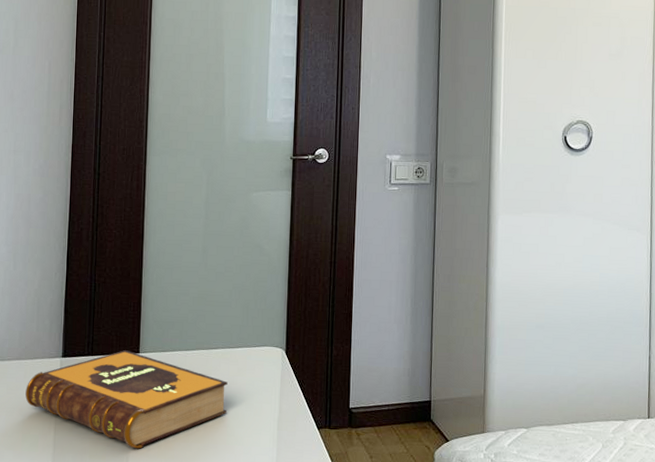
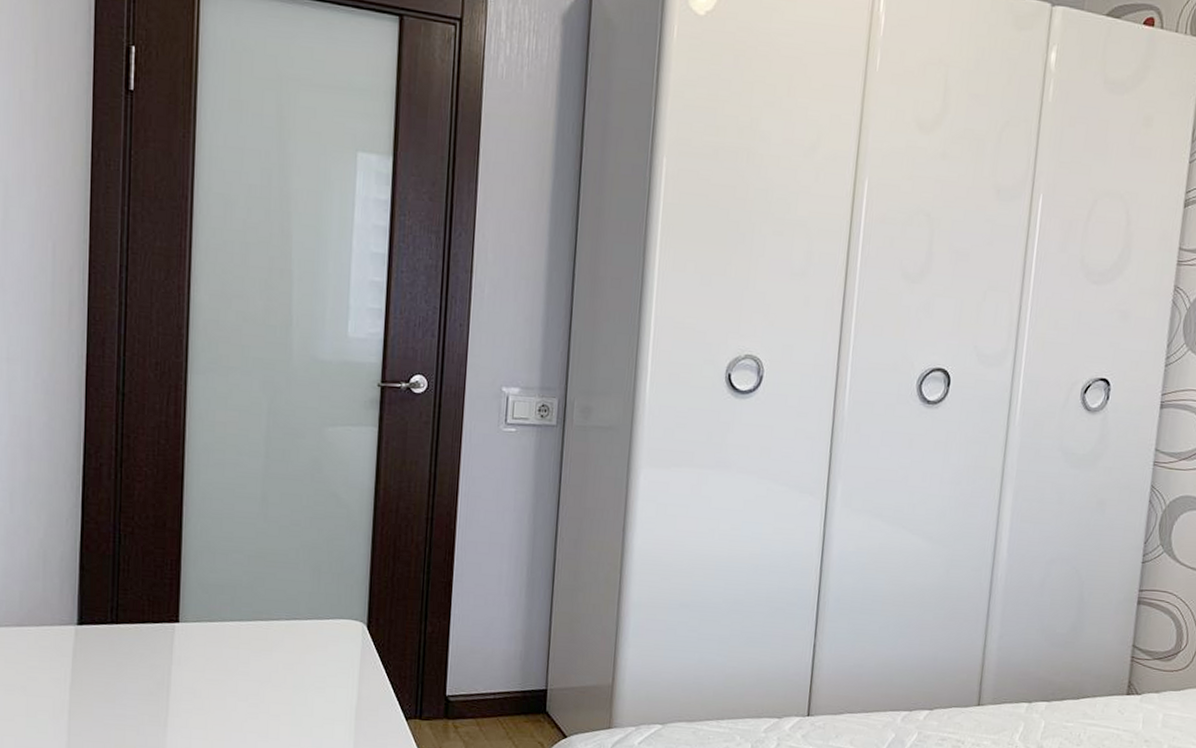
hardback book: present [25,350,228,449] -> none [30,618,293,739]

